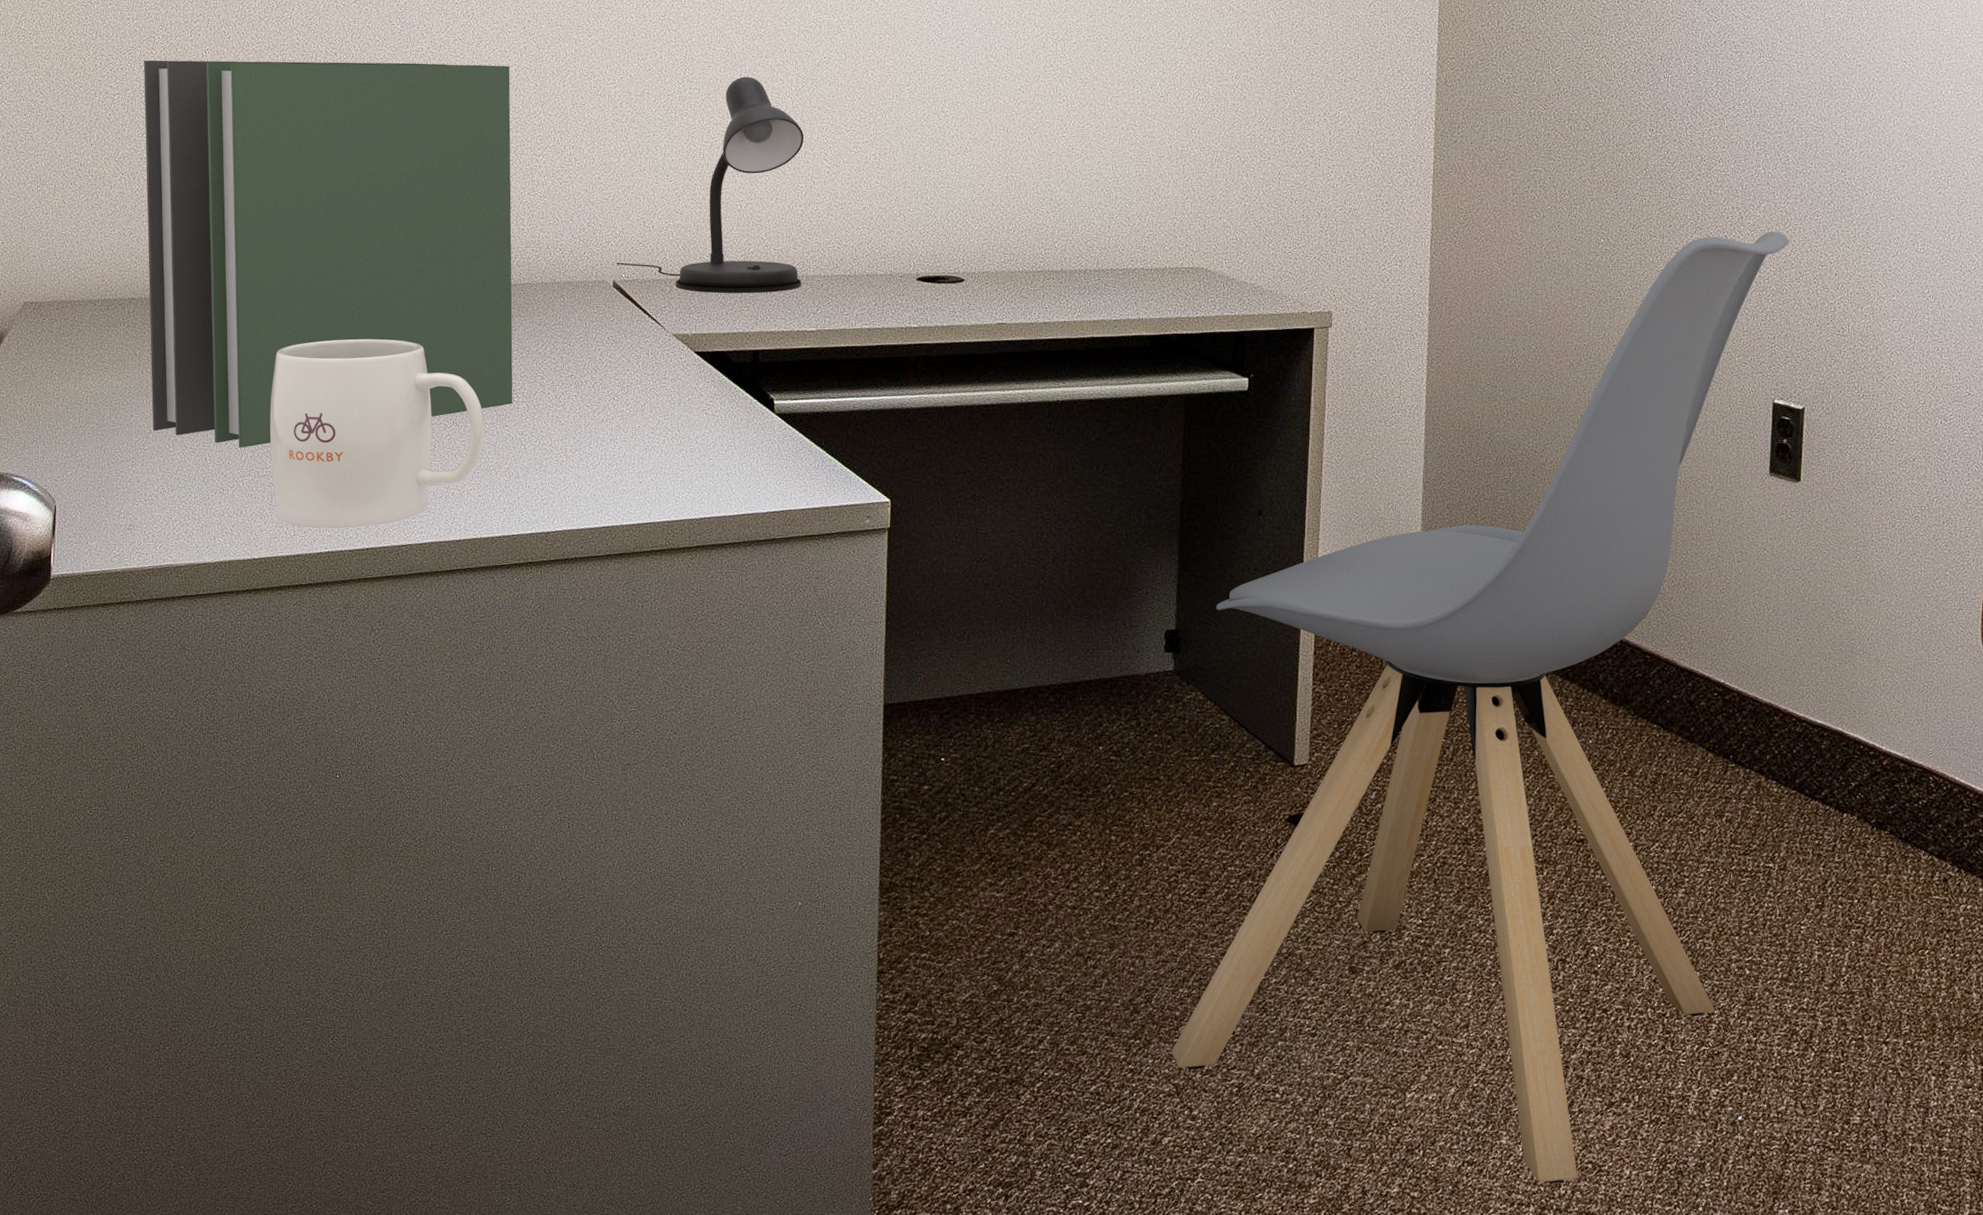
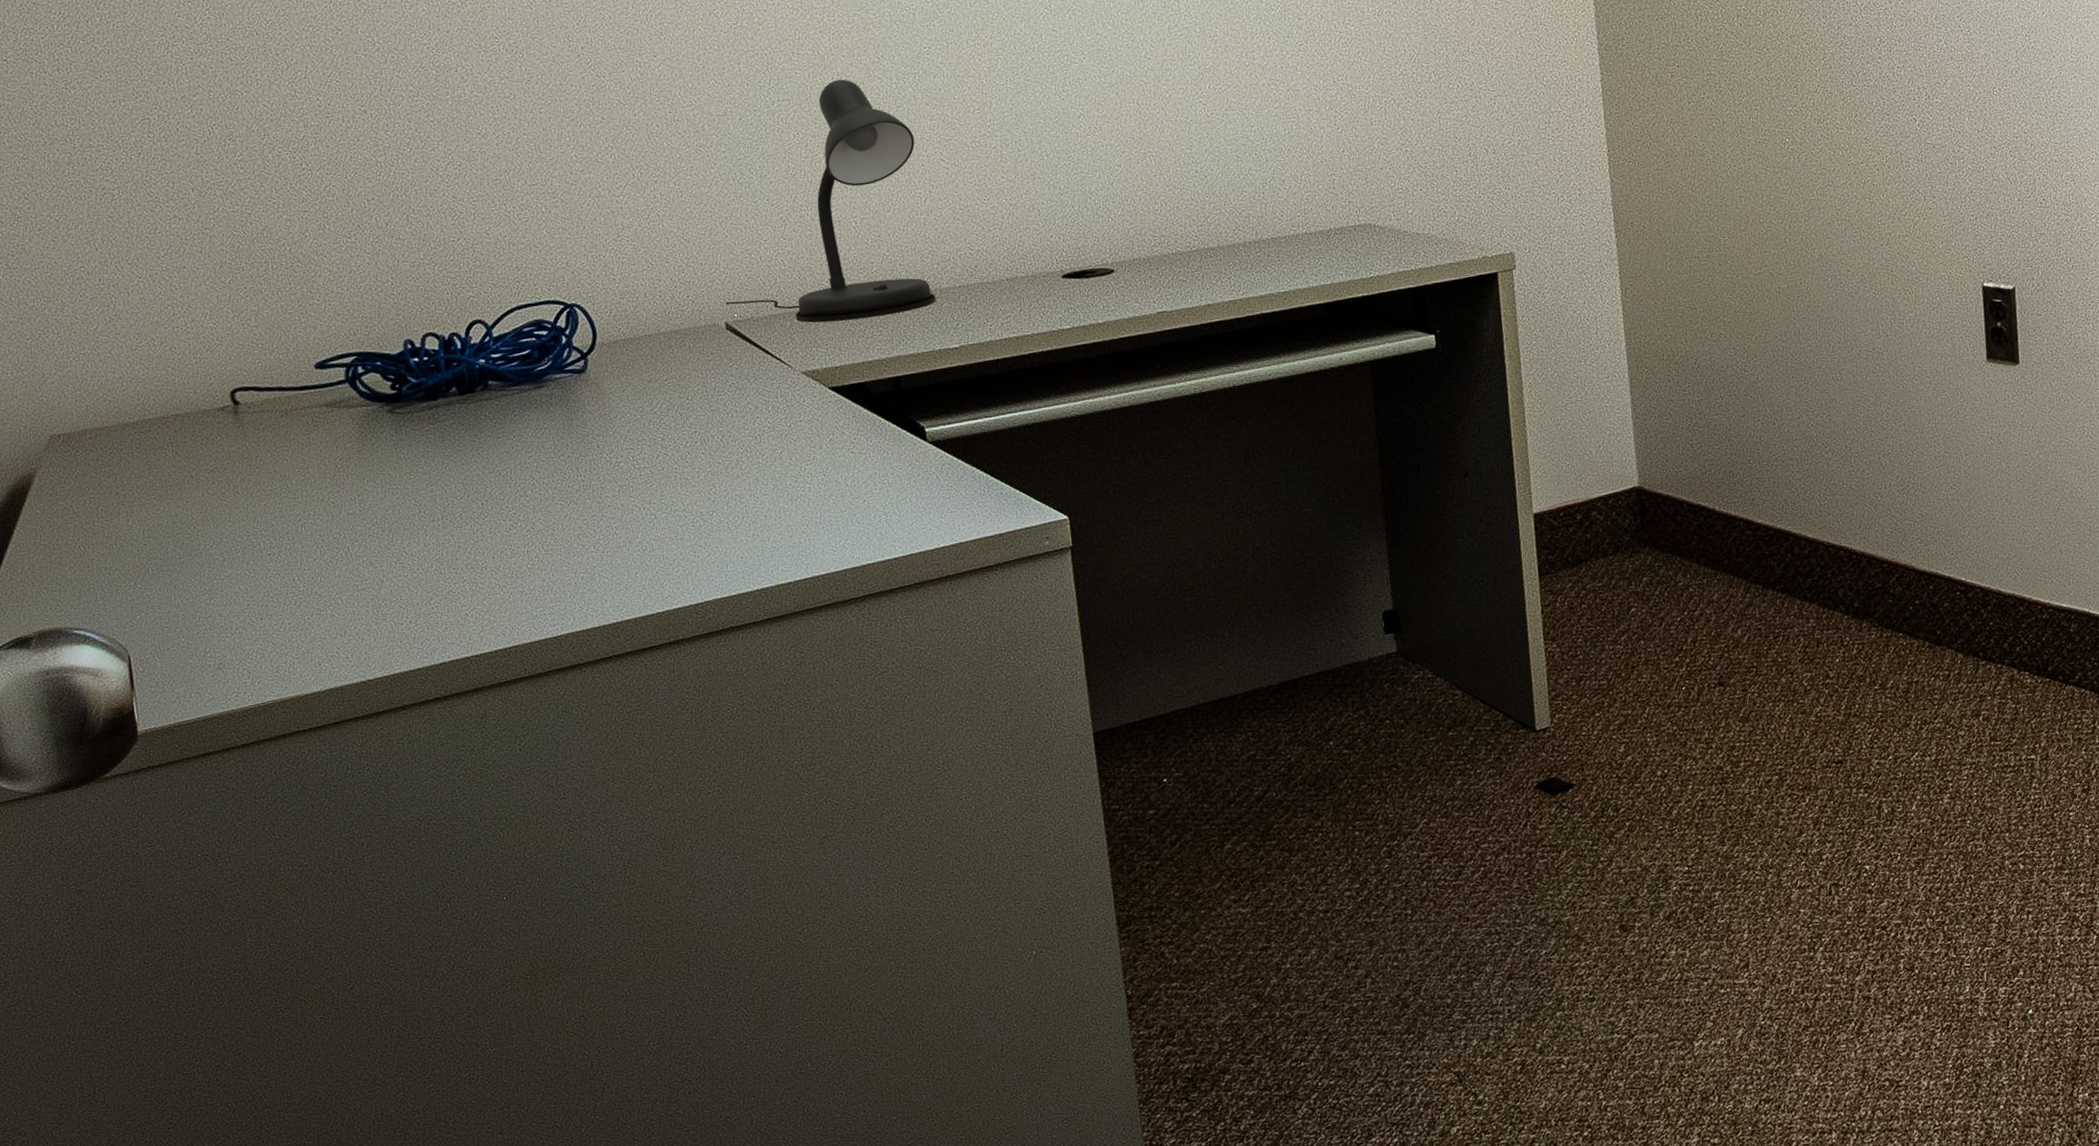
binder: present [143,60,513,448] -> none [140,100,634,563]
mug: present [269,338,485,529] -> none [354,419,609,638]
chair: present [1171,231,1789,1184] -> none [1432,107,1994,1108]

